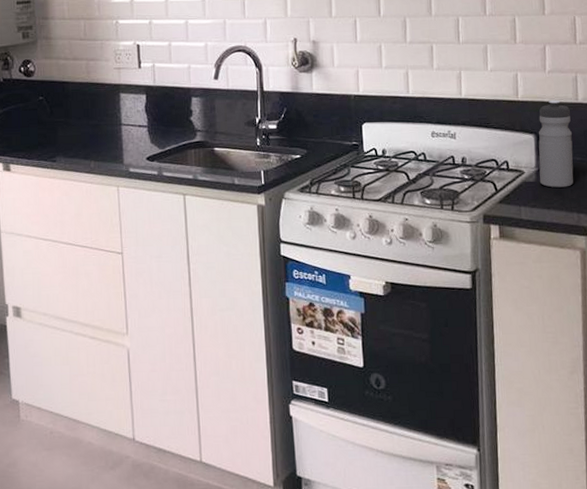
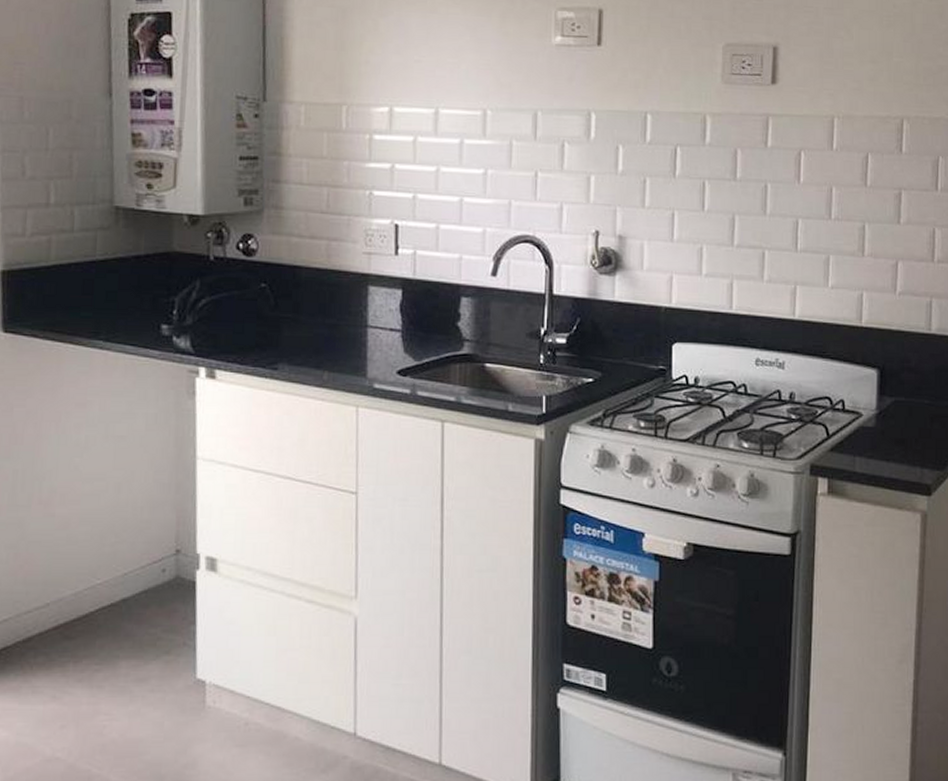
water bottle: present [538,99,574,188] -> none [879,327,922,436]

